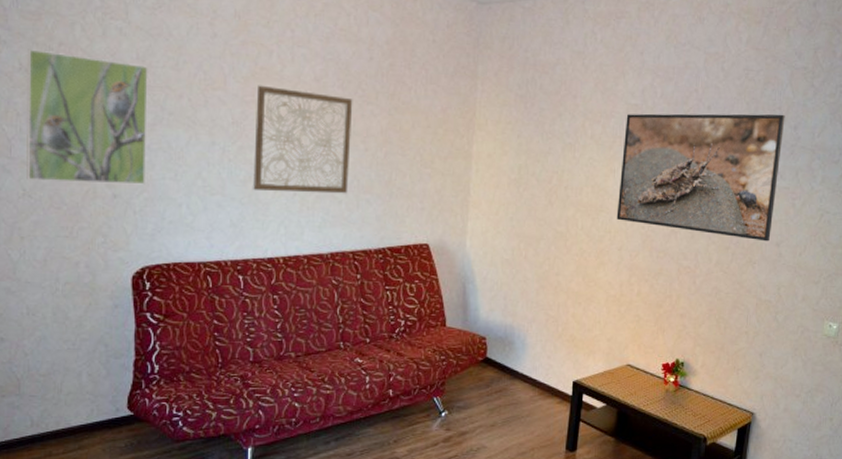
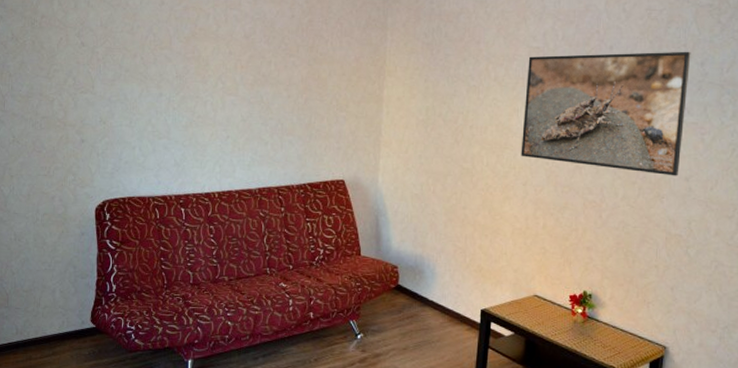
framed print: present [26,49,148,185] -> none [16,22,110,131]
wall art: present [253,85,353,194] -> none [193,44,277,136]

